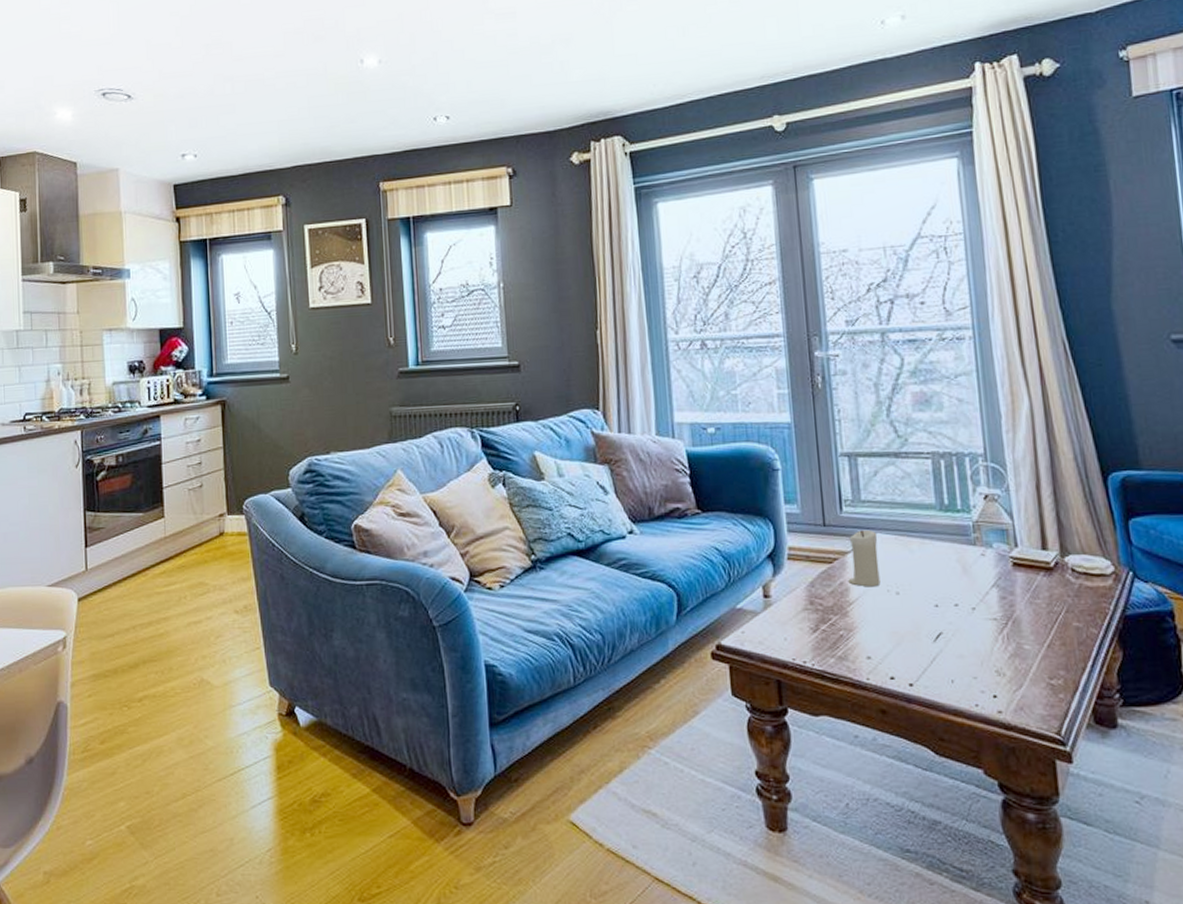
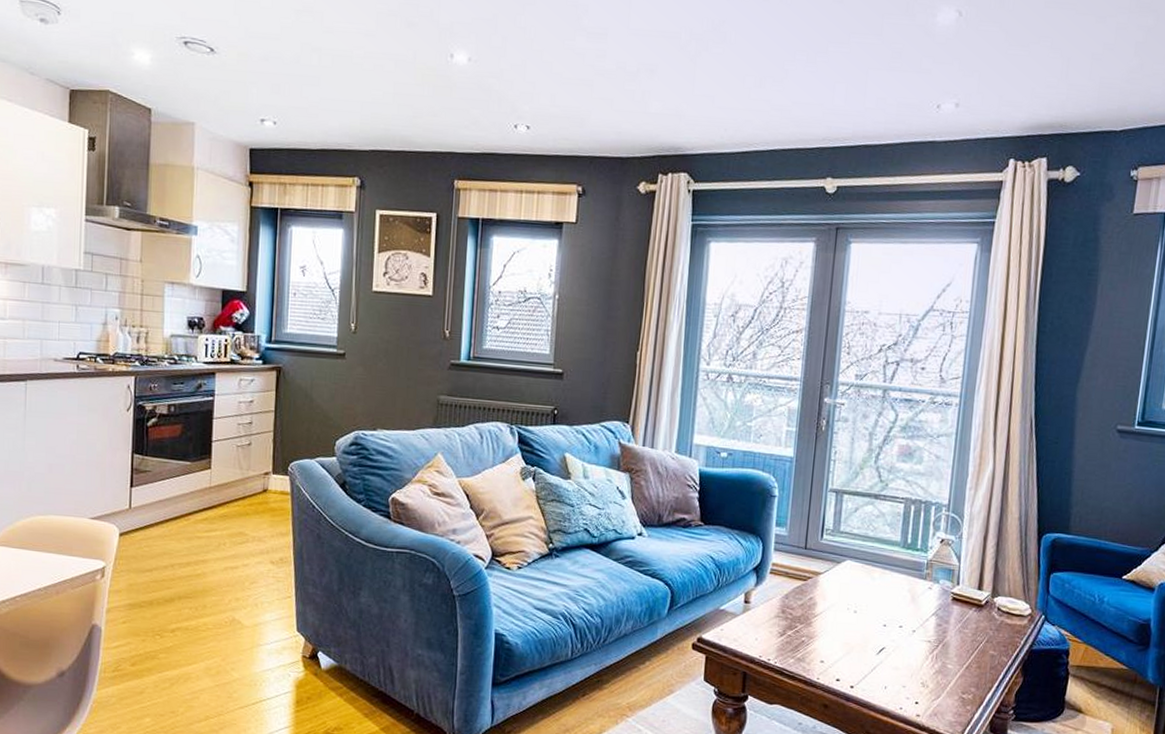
candle: present [848,529,880,587] -> none [817,556,848,605]

